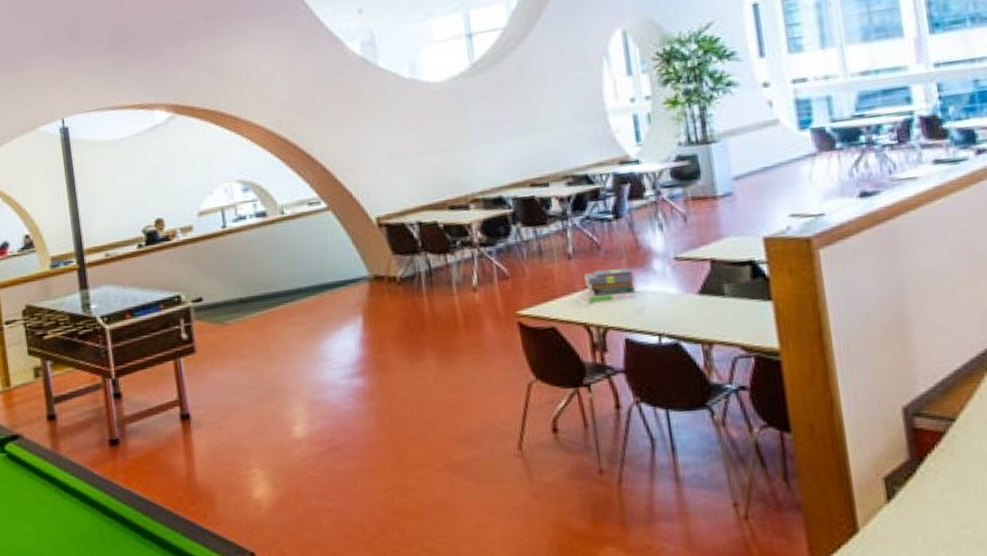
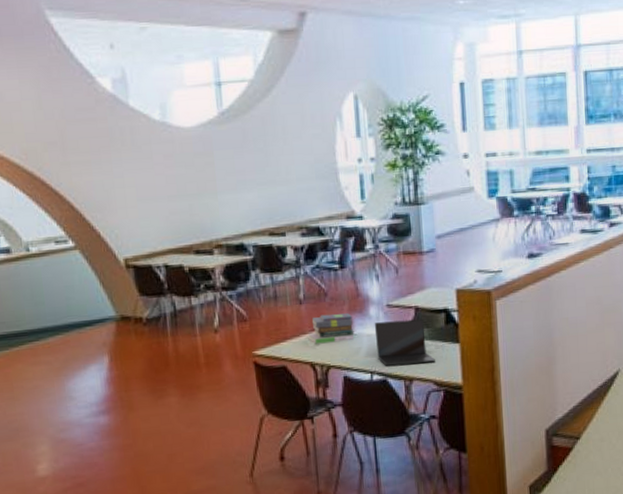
laptop: none [659,272,741,328] -> present [374,318,435,366]

